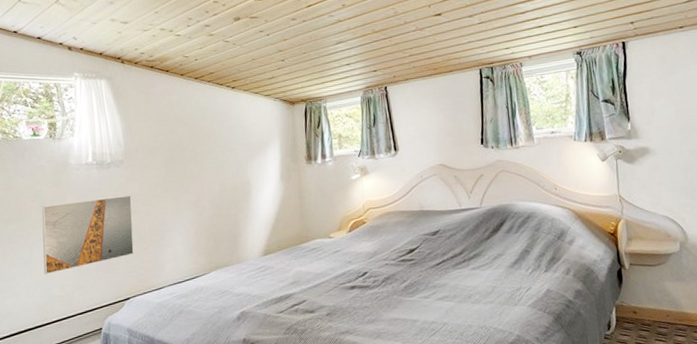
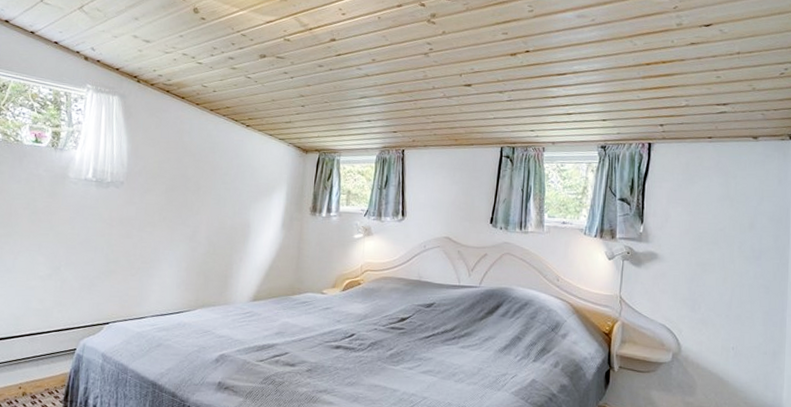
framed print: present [41,194,134,274] -> none [25,214,127,286]

